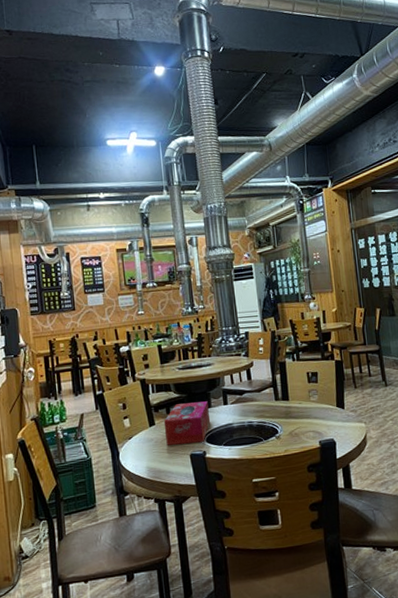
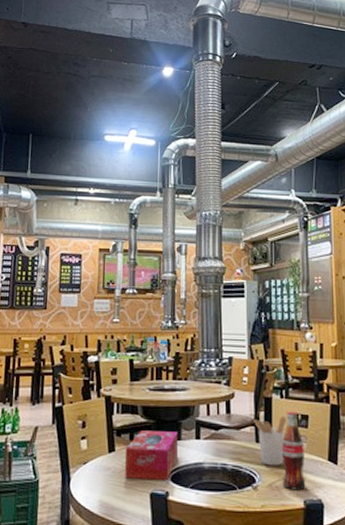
utensil holder: none [272,376,300,418] -> present [254,416,286,466]
pop: none [297,370,320,435] -> present [282,411,306,491]

